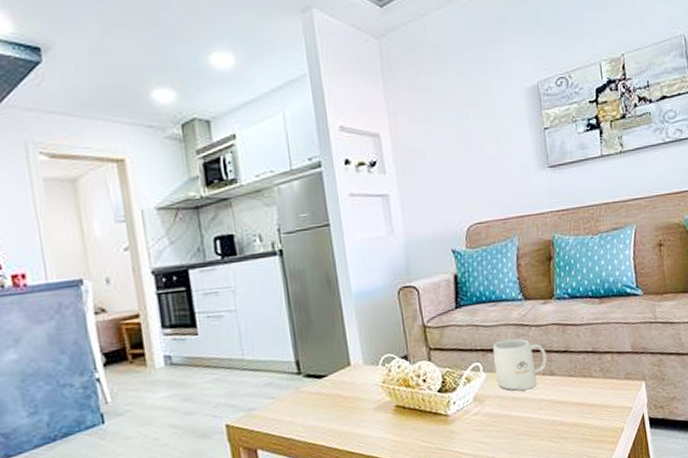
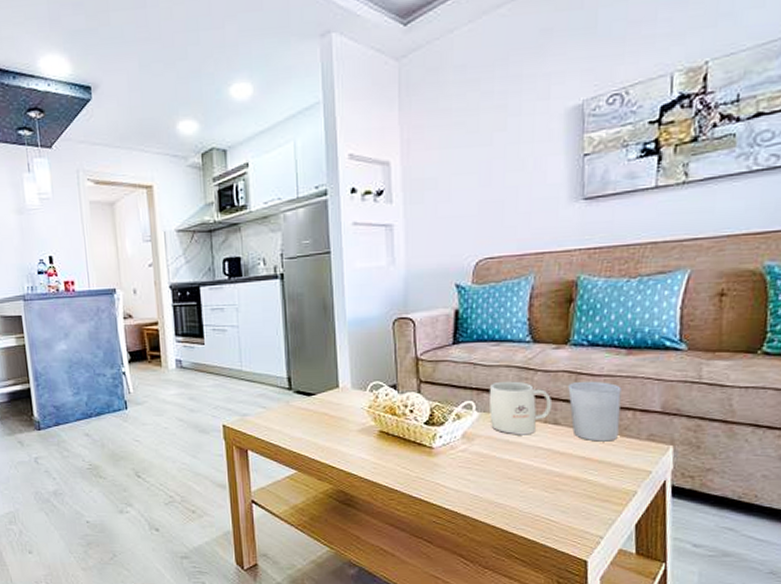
candle holder: none [558,330,603,387] -> present [568,381,621,442]

